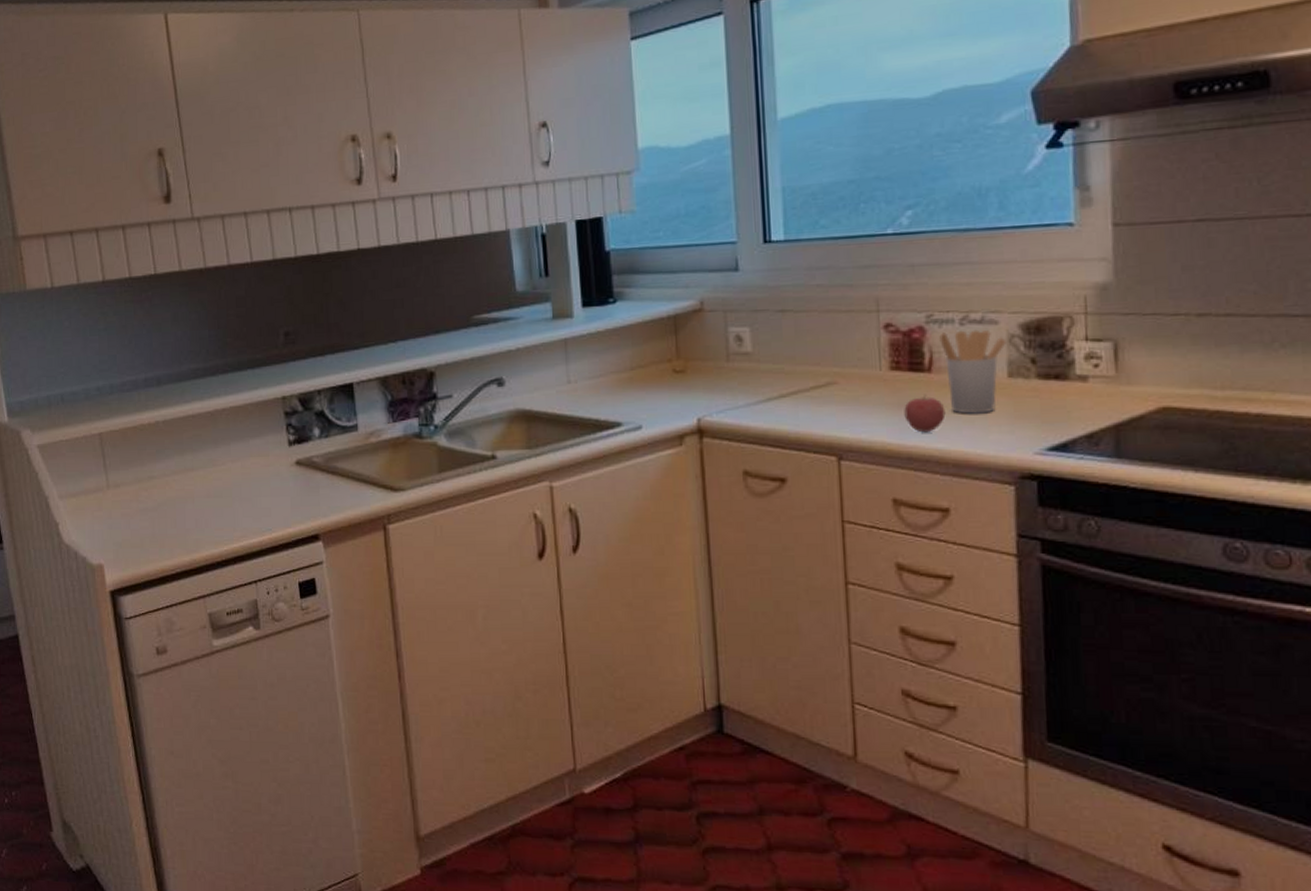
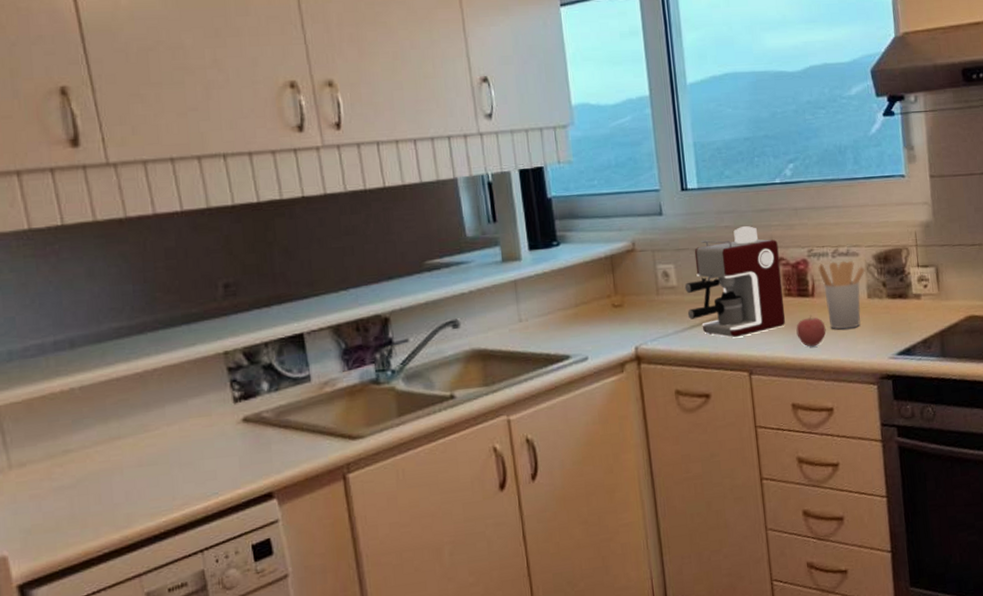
coffee maker: none [761,285,891,416] -> present [684,226,786,338]

